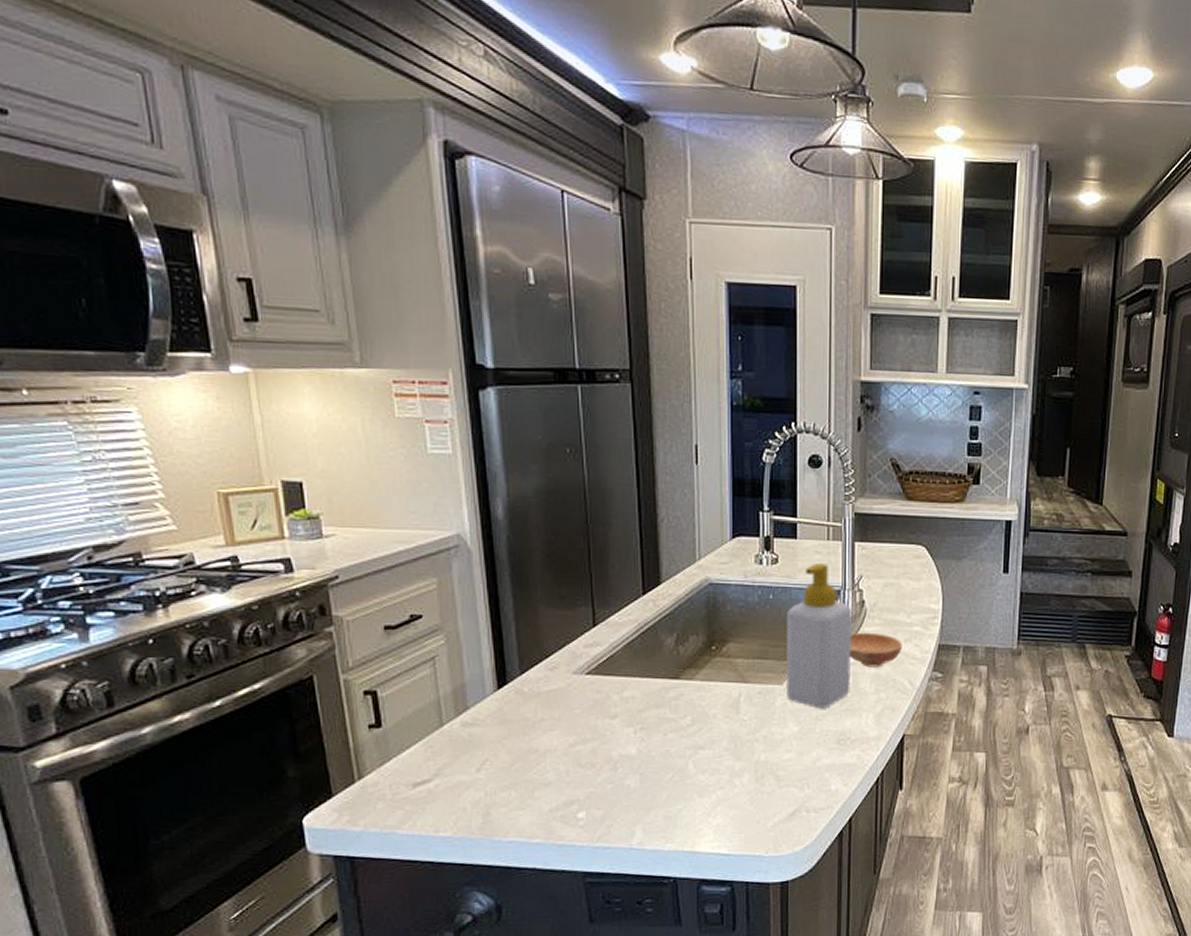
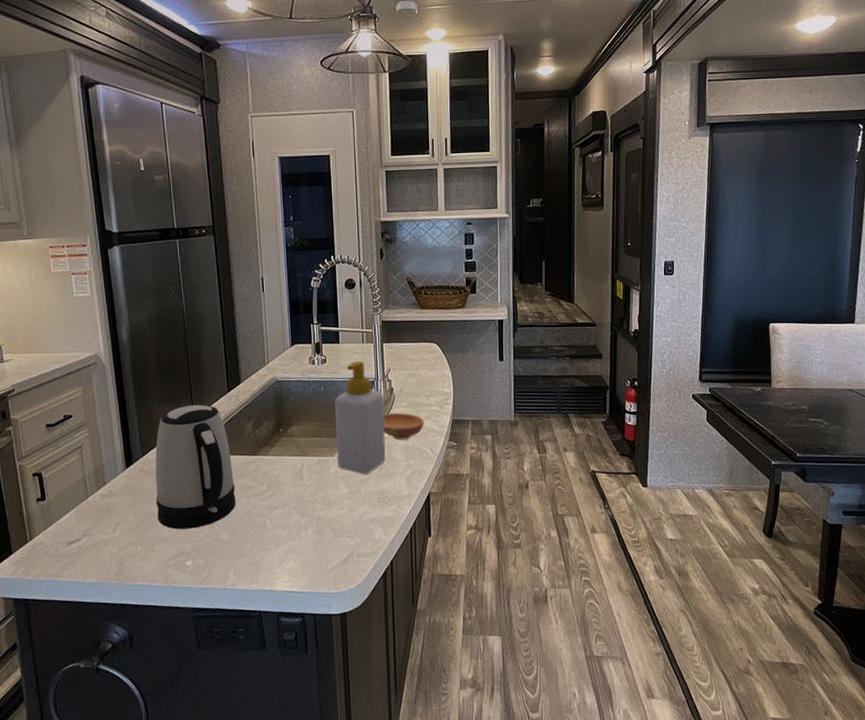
kettle: none [538,609,648,771] -> present [155,404,236,530]

